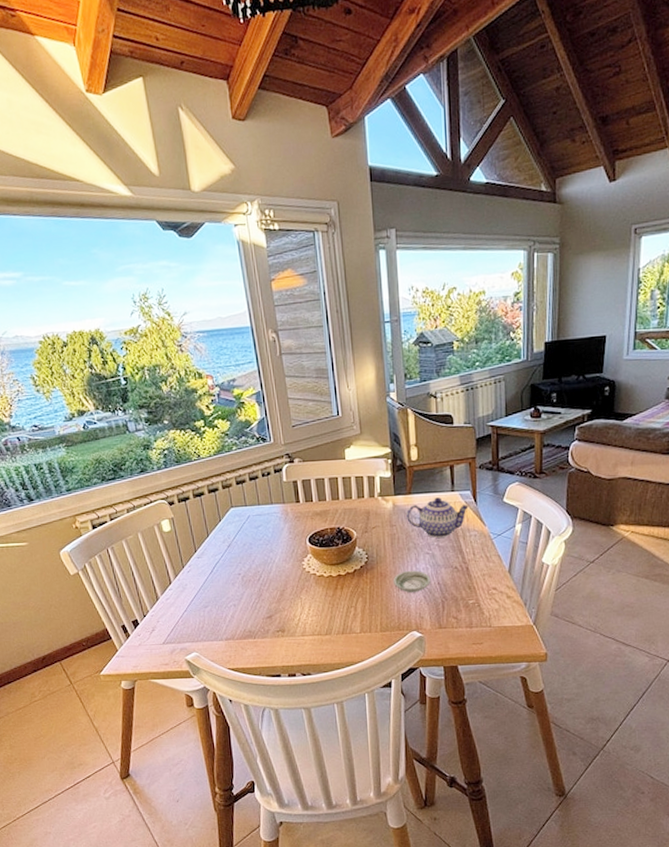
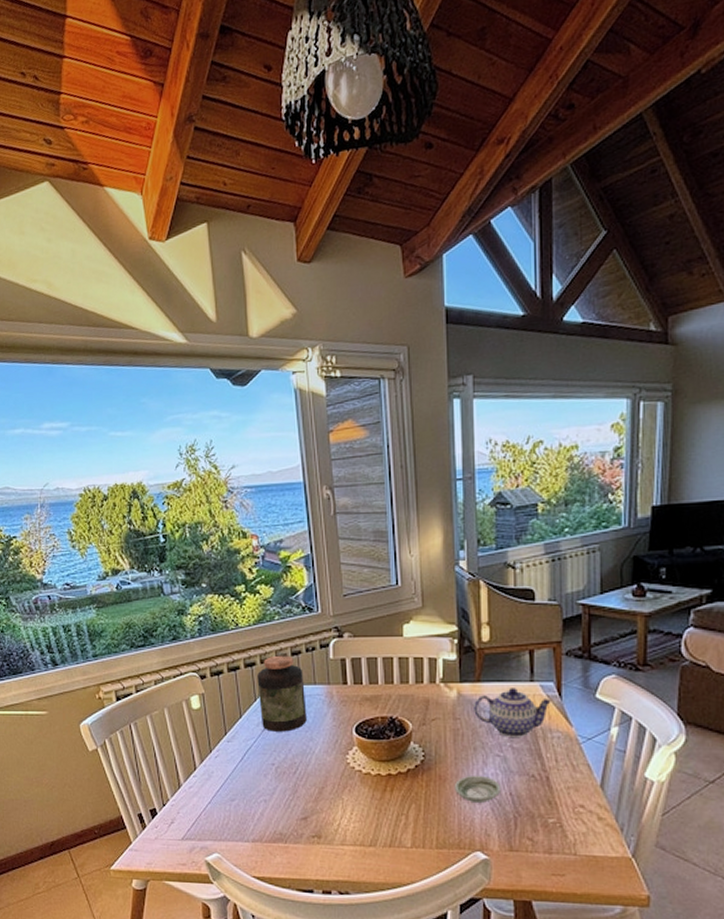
jar: none [220,480,266,547] -> present [257,655,307,732]

